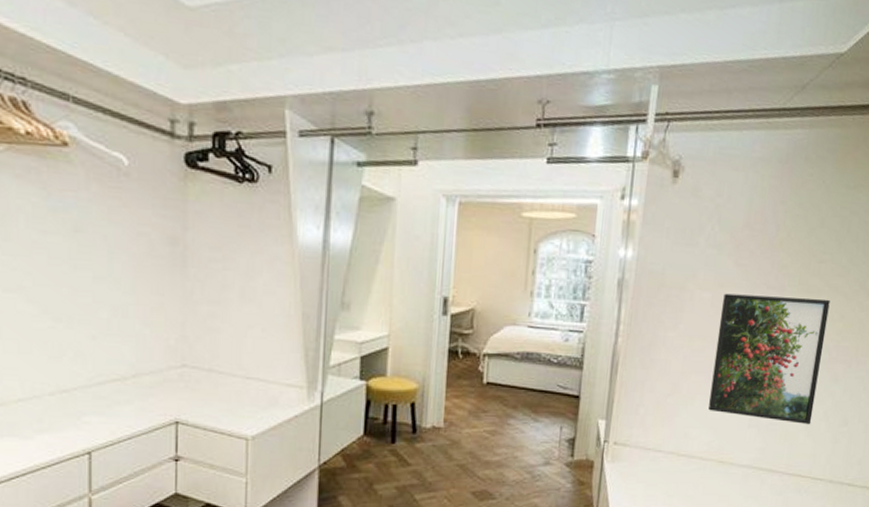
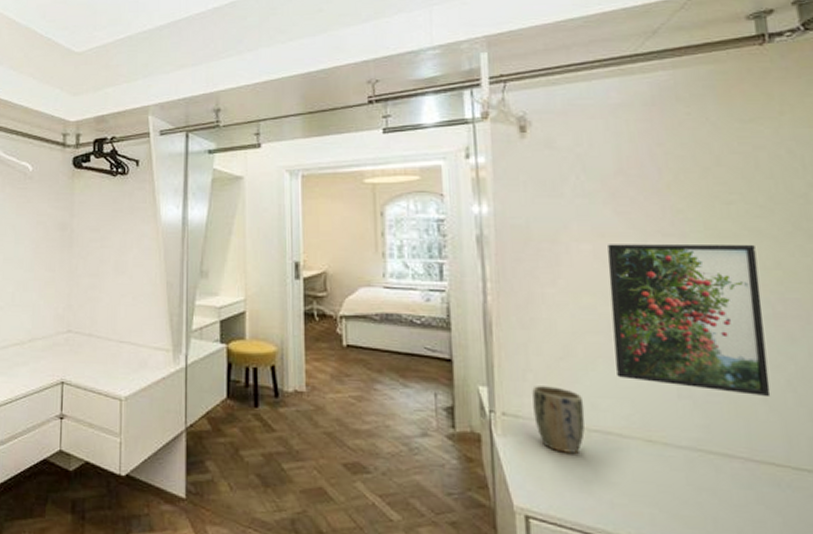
plant pot: none [639,419,679,474] -> present [532,386,585,453]

